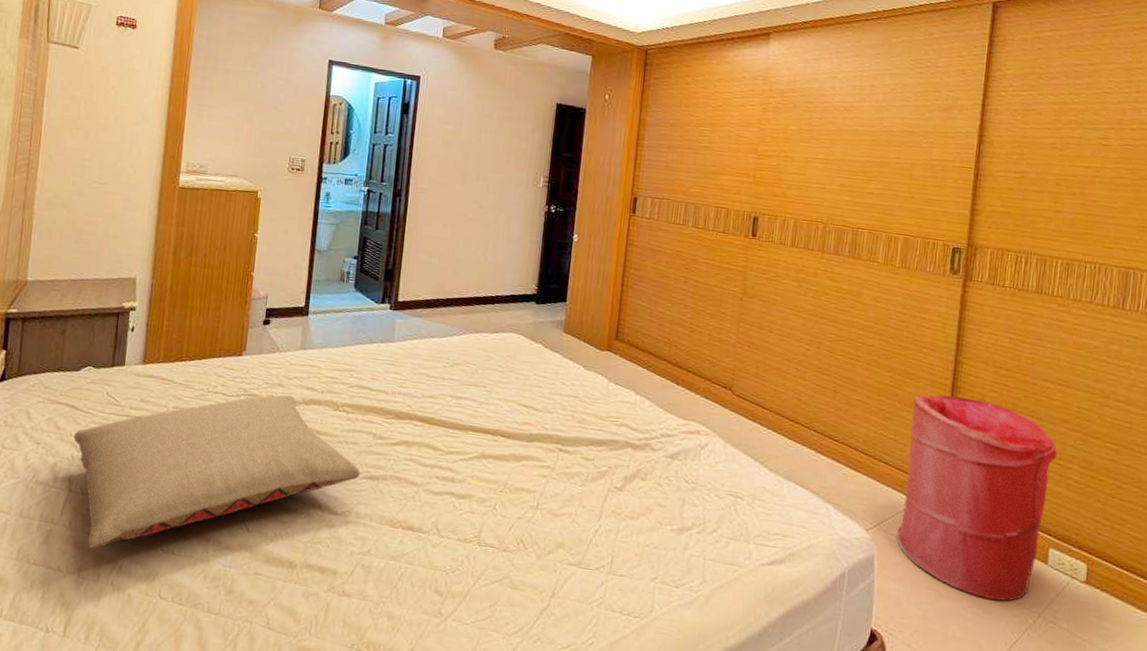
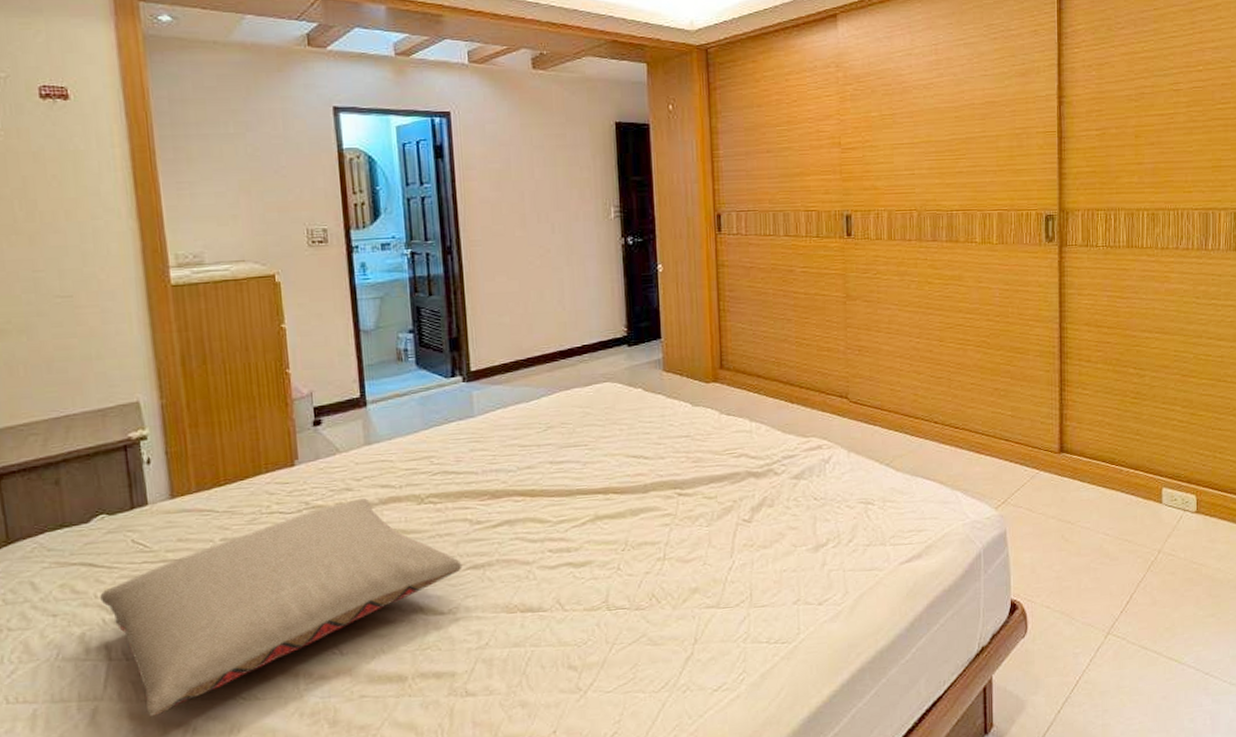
laundry hamper: present [896,395,1058,601] -> none [1024,361,1161,547]

